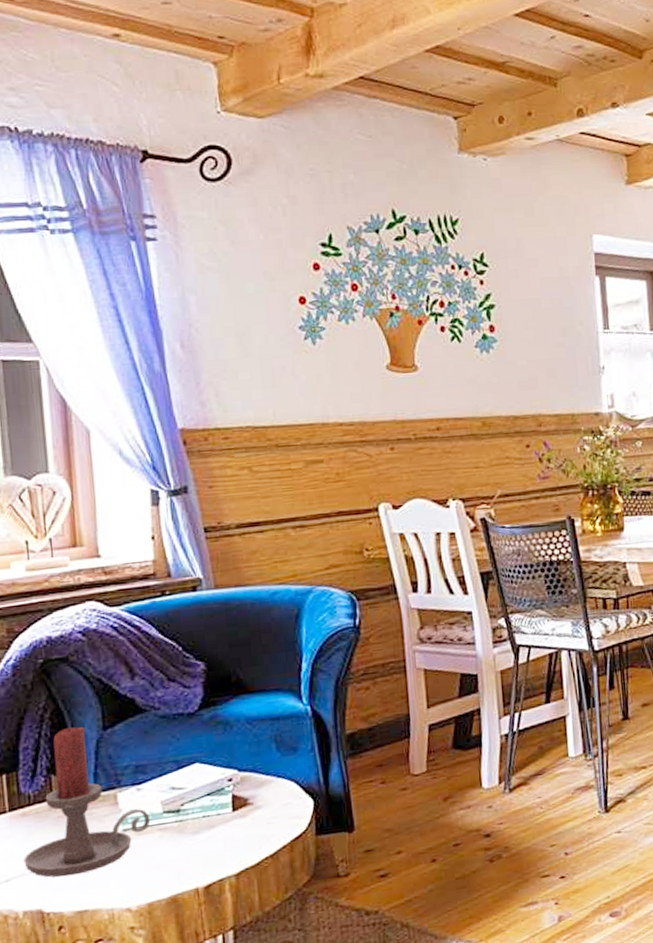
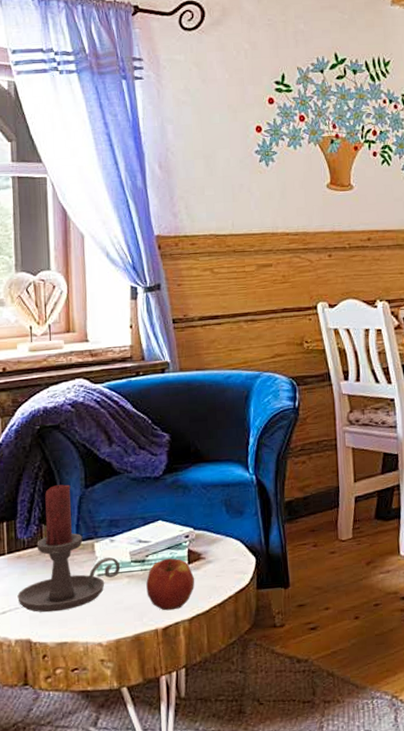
apple: none [182,805,242,867] -> present [146,558,195,611]

